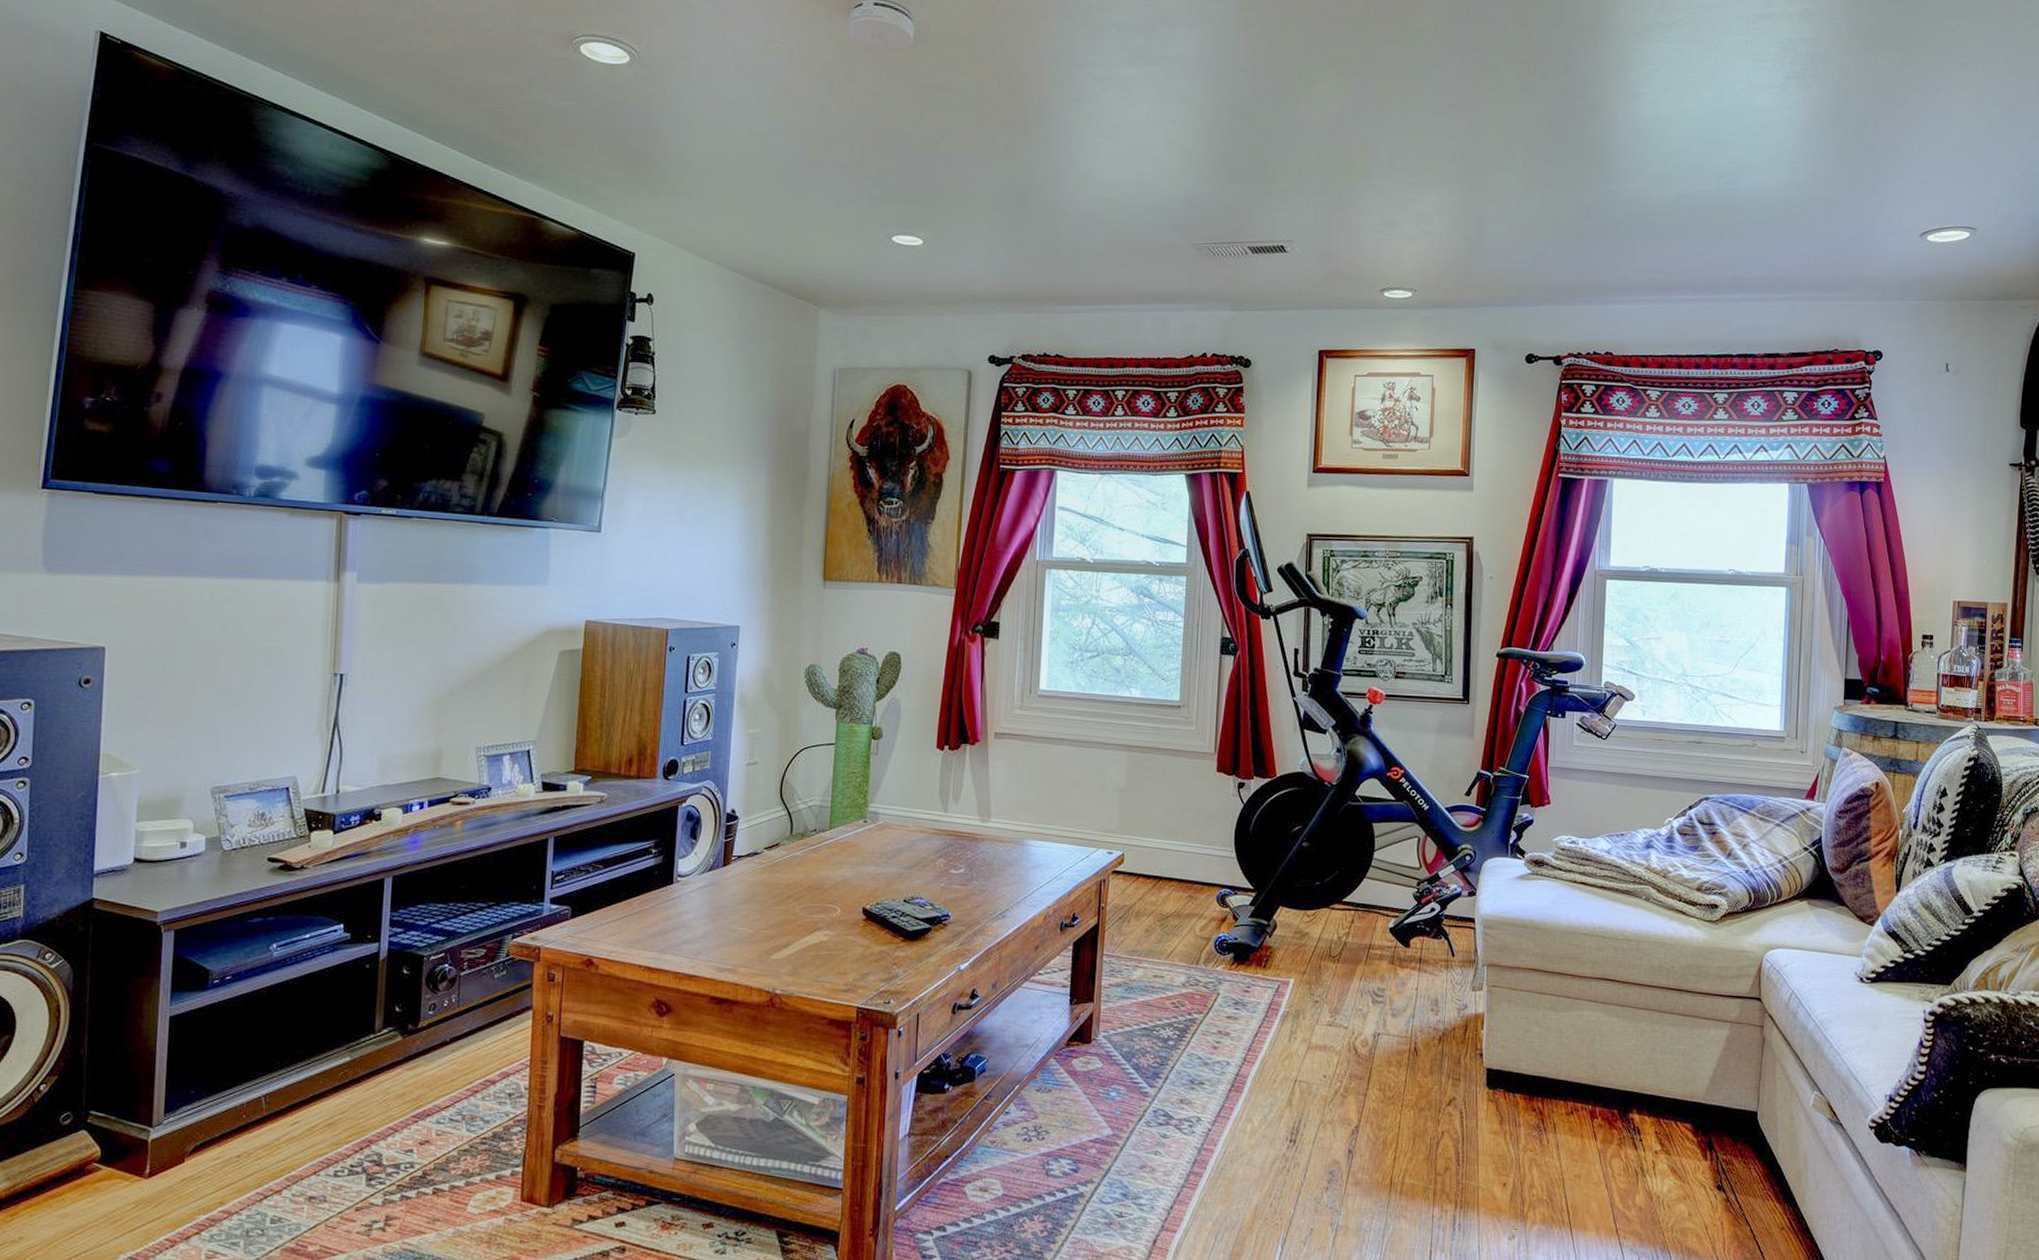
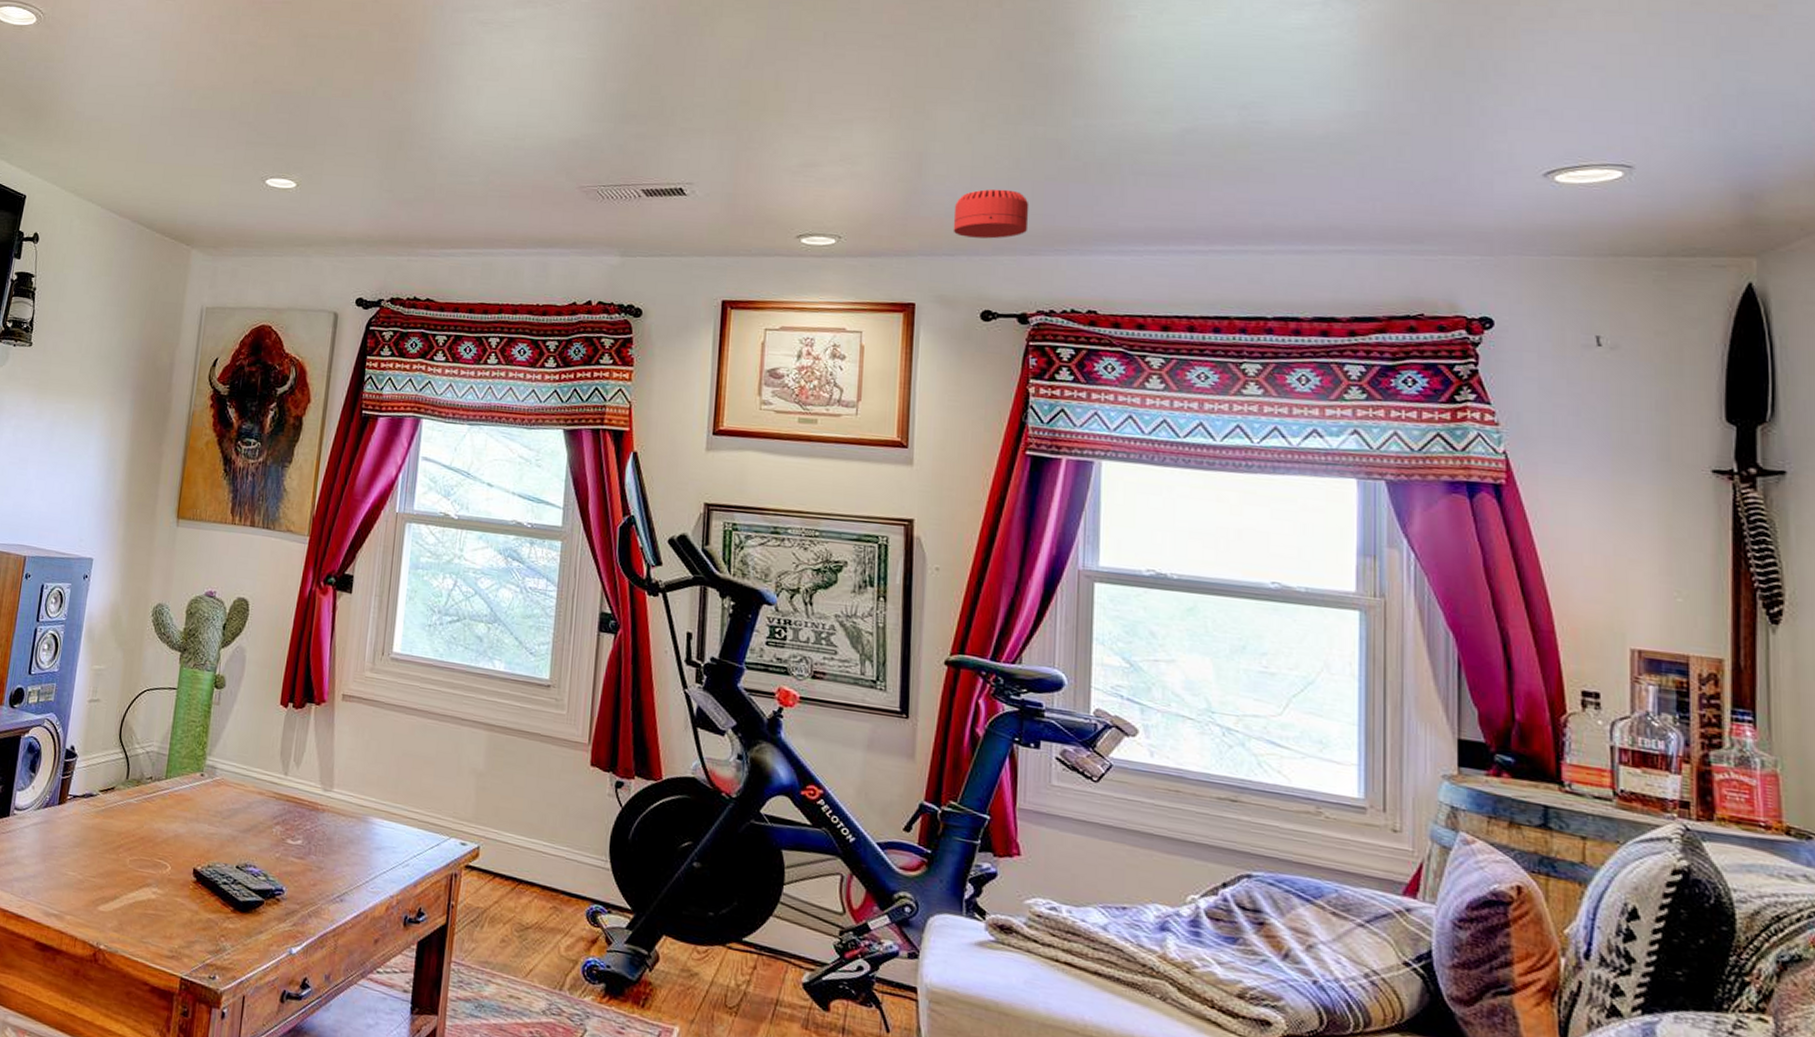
smoke detector: none [1505,246,1564,291] -> present [953,189,1029,239]

